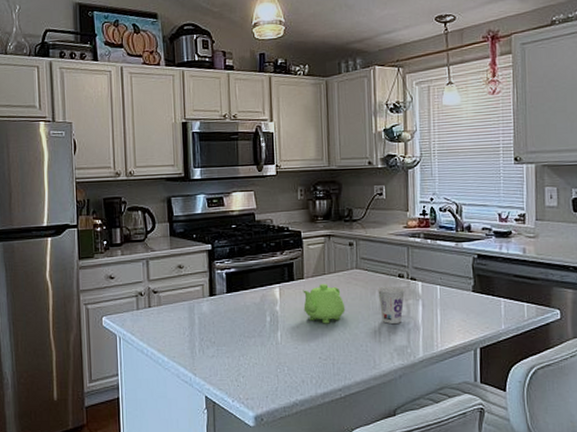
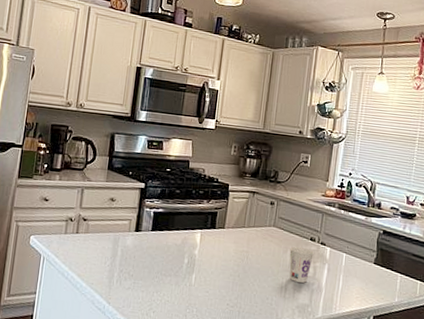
teapot: present [303,284,346,324] -> none [220,236,259,274]

